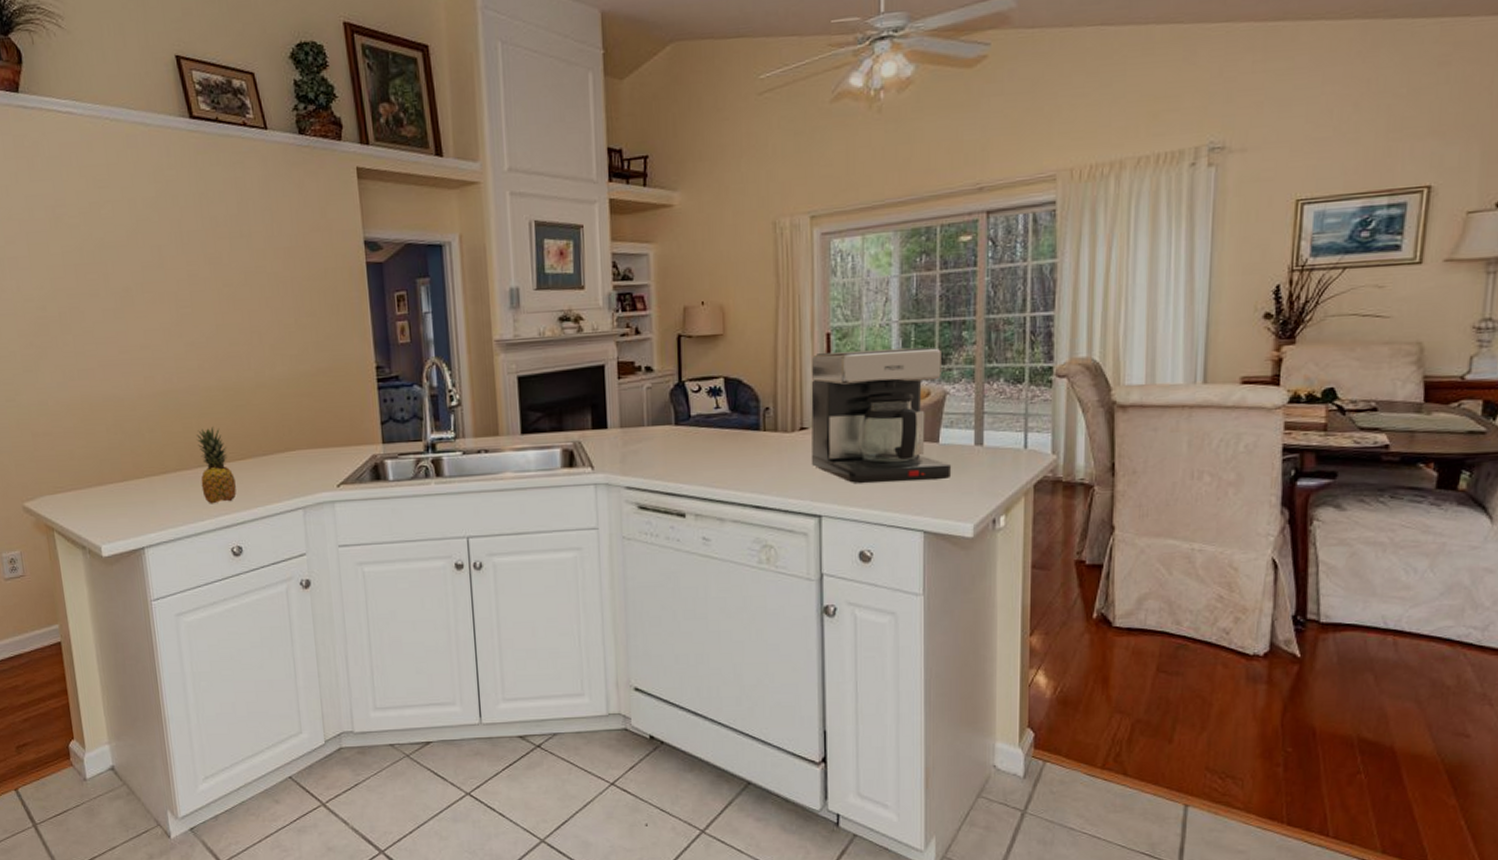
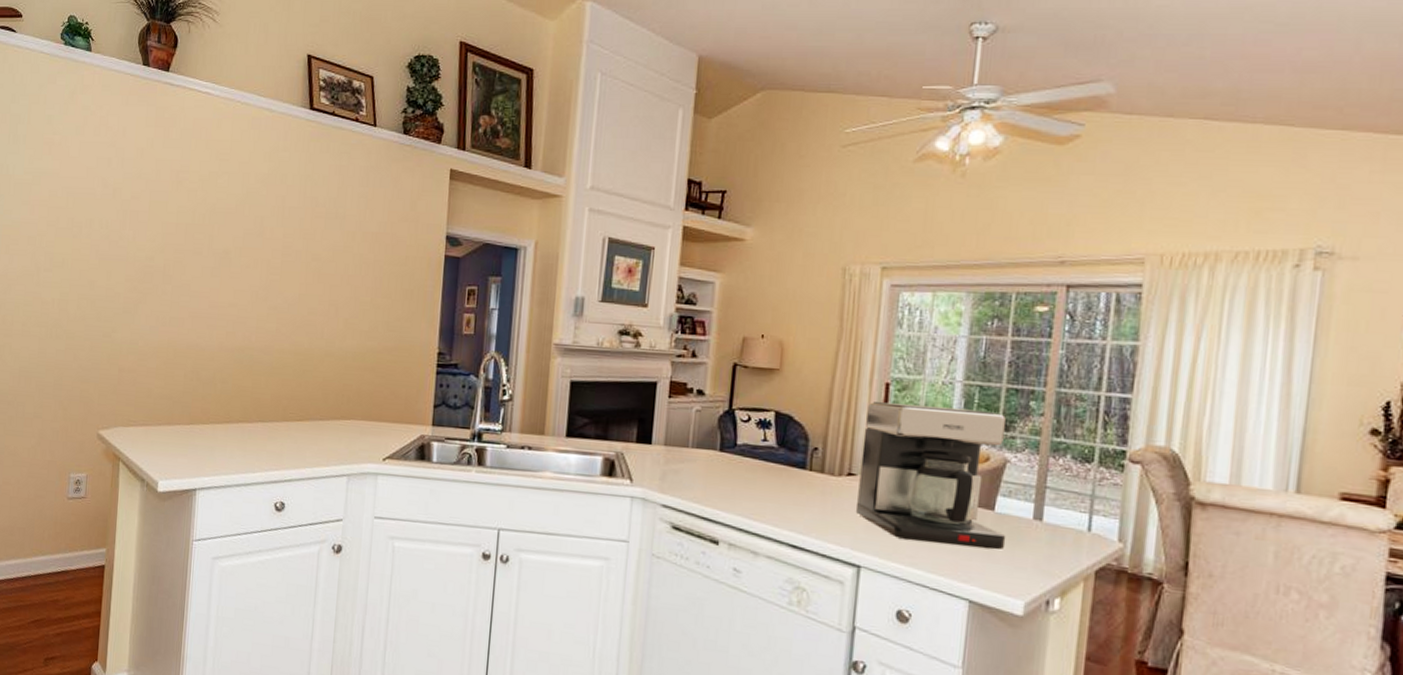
fruit: present [195,426,237,504] -> none [258,386,290,459]

